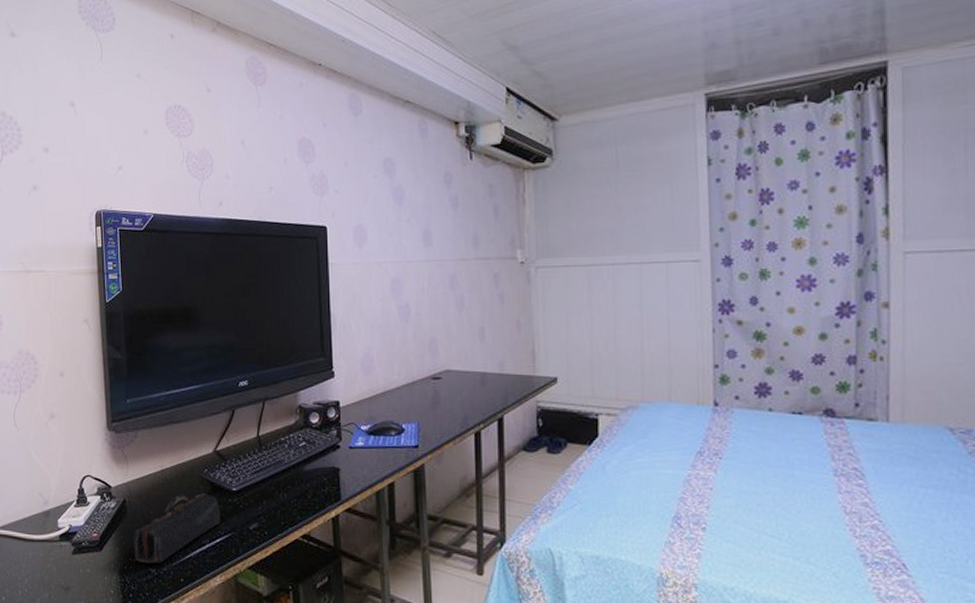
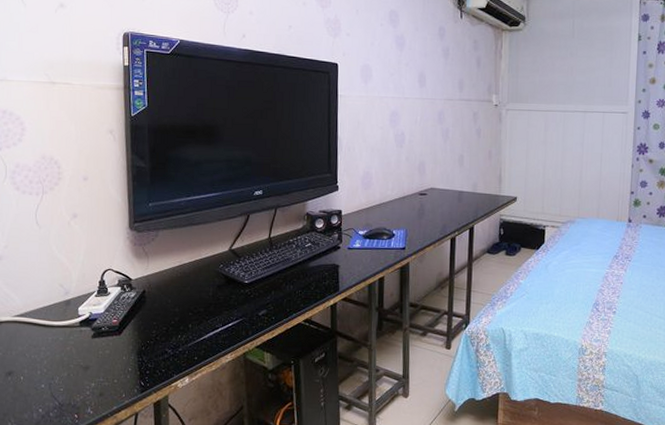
pencil case: present [134,493,221,564] -> none [152,285,233,345]

